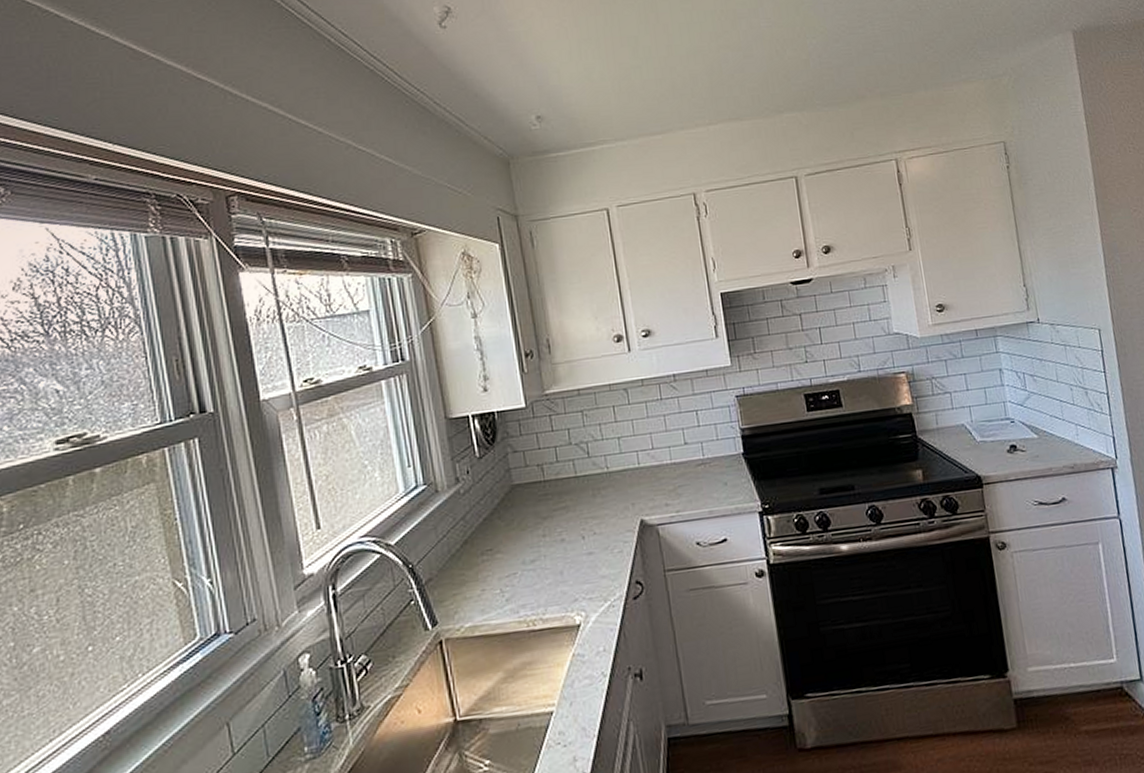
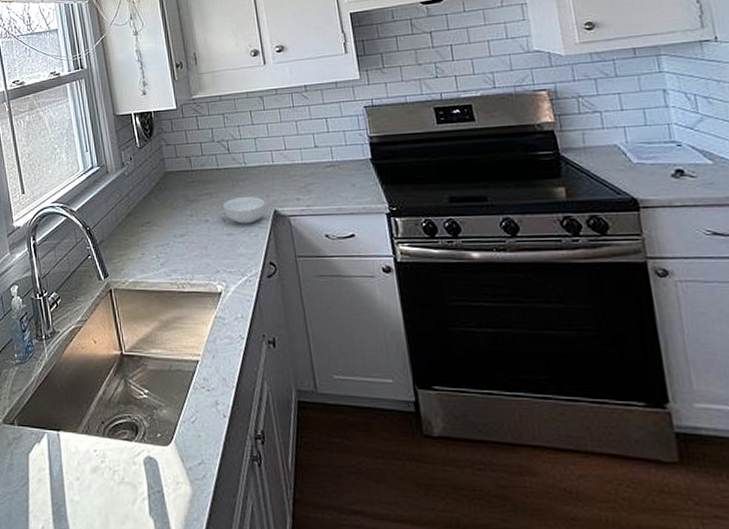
cereal bowl: none [583,506,631,540] -> present [224,196,266,224]

